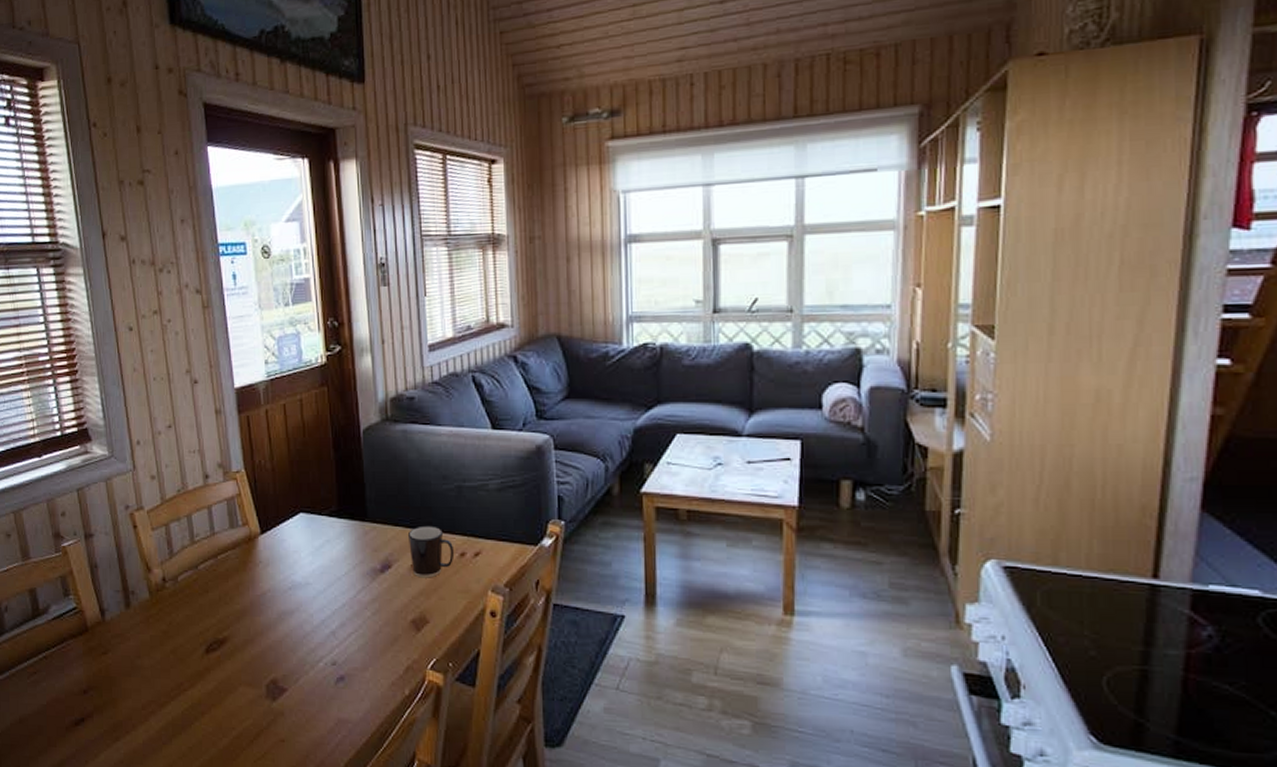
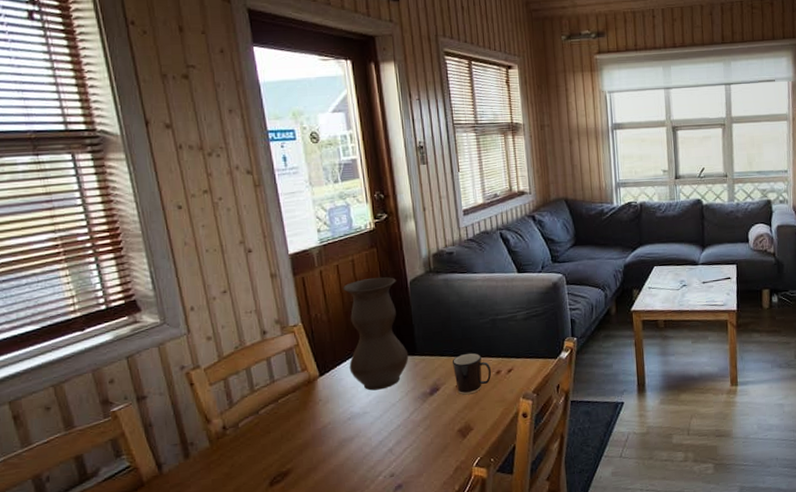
vase: none [289,422,358,558] -> present [342,277,409,391]

